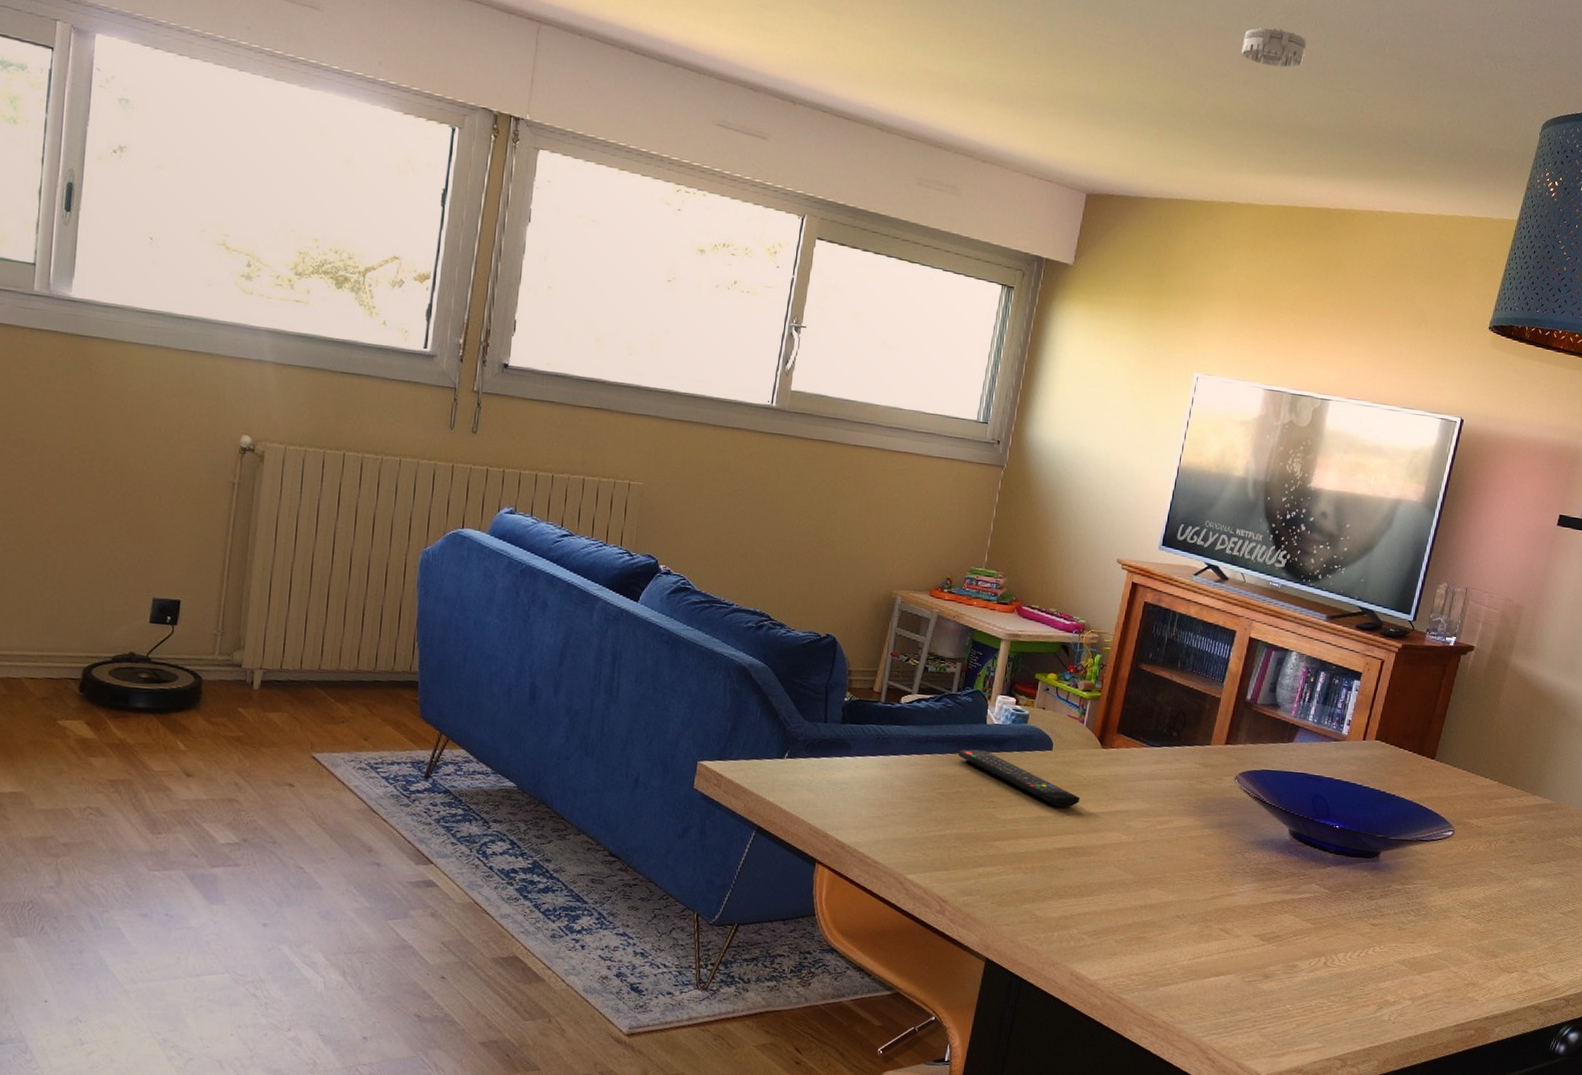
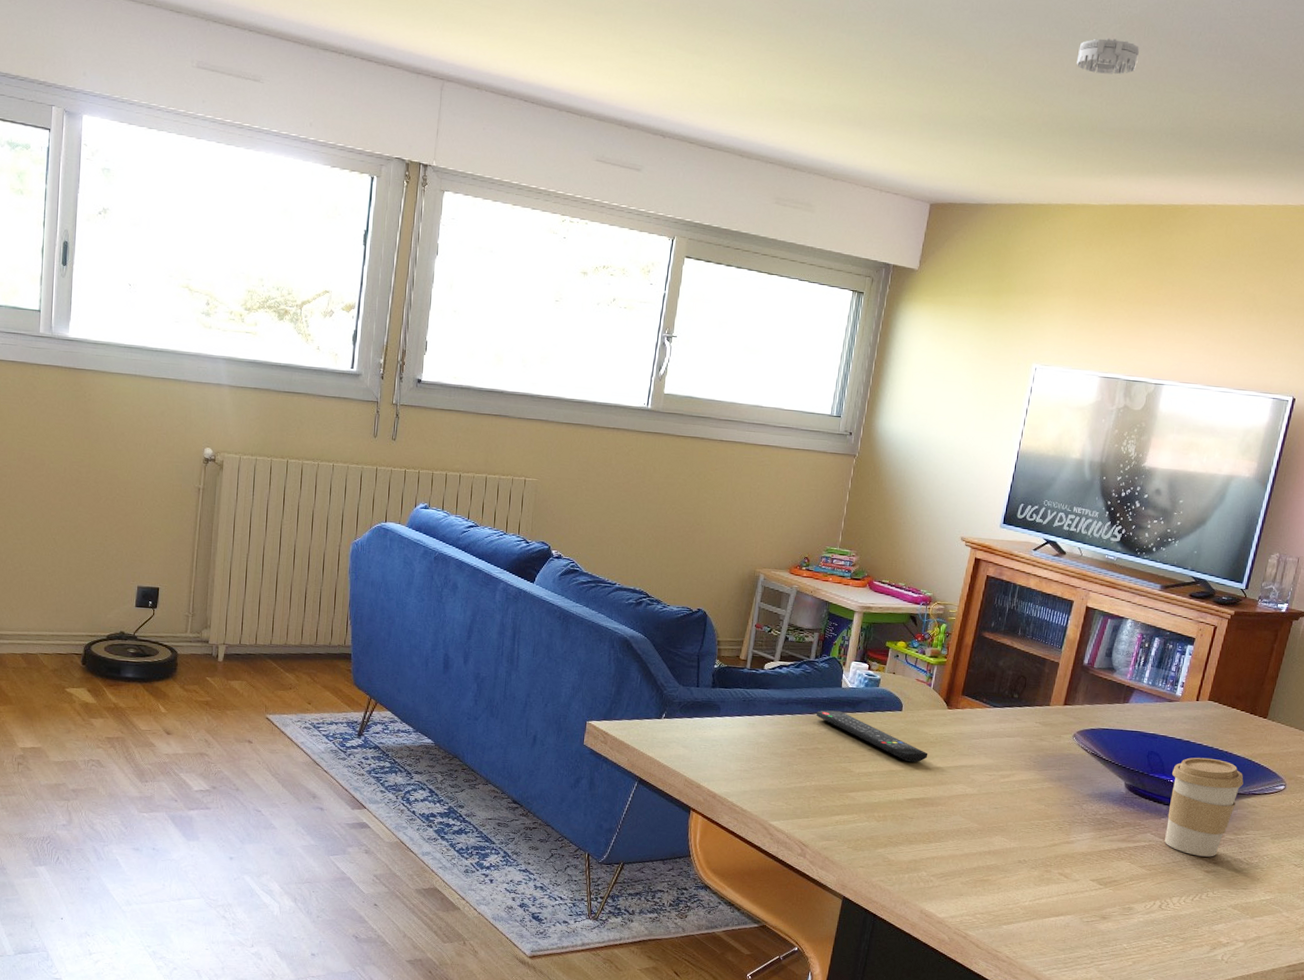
coffee cup: none [1330,801,1411,909] -> present [1164,757,1244,857]

